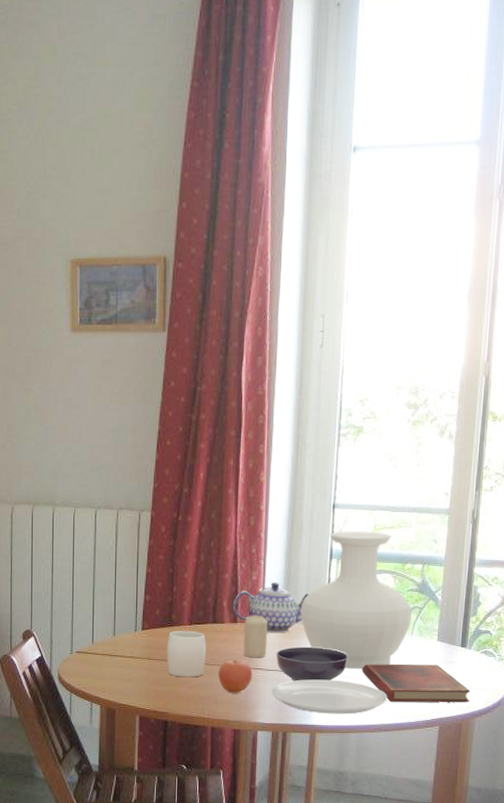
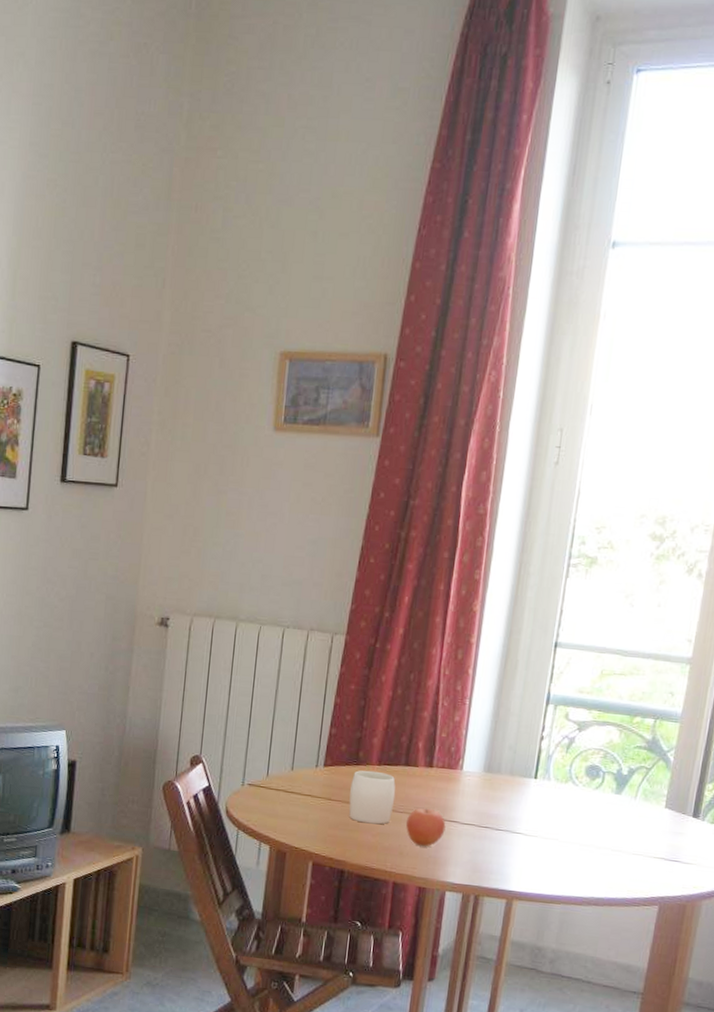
teapot: present [232,581,310,634] -> none [429,724,520,784]
candle: present [243,614,268,657] -> none [437,759,469,809]
plate: present [271,679,388,714] -> none [465,838,601,882]
bowl: present [276,646,349,681] -> none [474,800,559,842]
vase: present [300,531,412,669] -> none [507,674,638,832]
diary: present [362,663,471,703] -> none [573,827,700,882]

